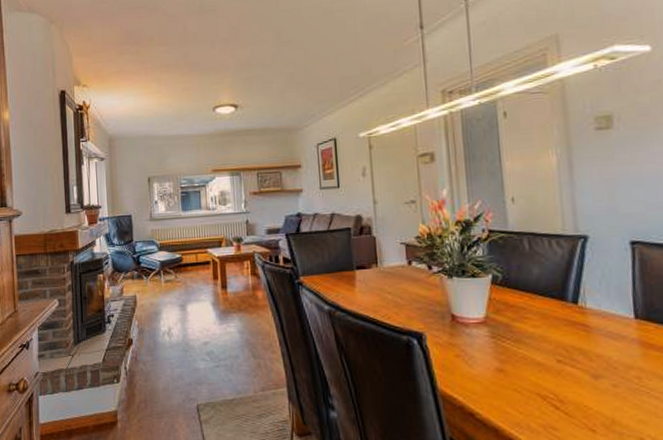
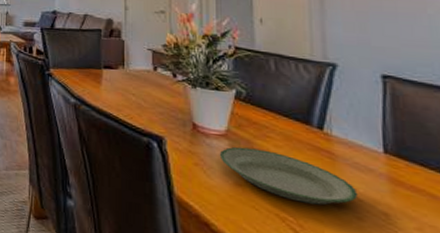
plate: none [479,332,613,378] -> present [219,146,358,205]

